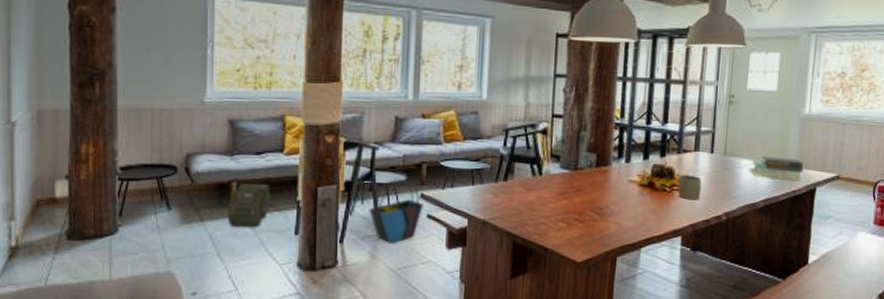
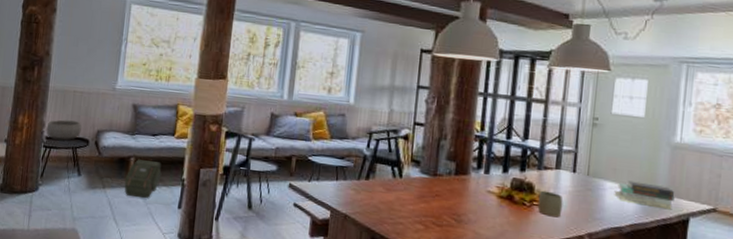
decorative bowl: none [120,145,166,170] -> present [46,120,82,141]
tote bag: present [369,179,423,243] -> none [242,168,291,226]

